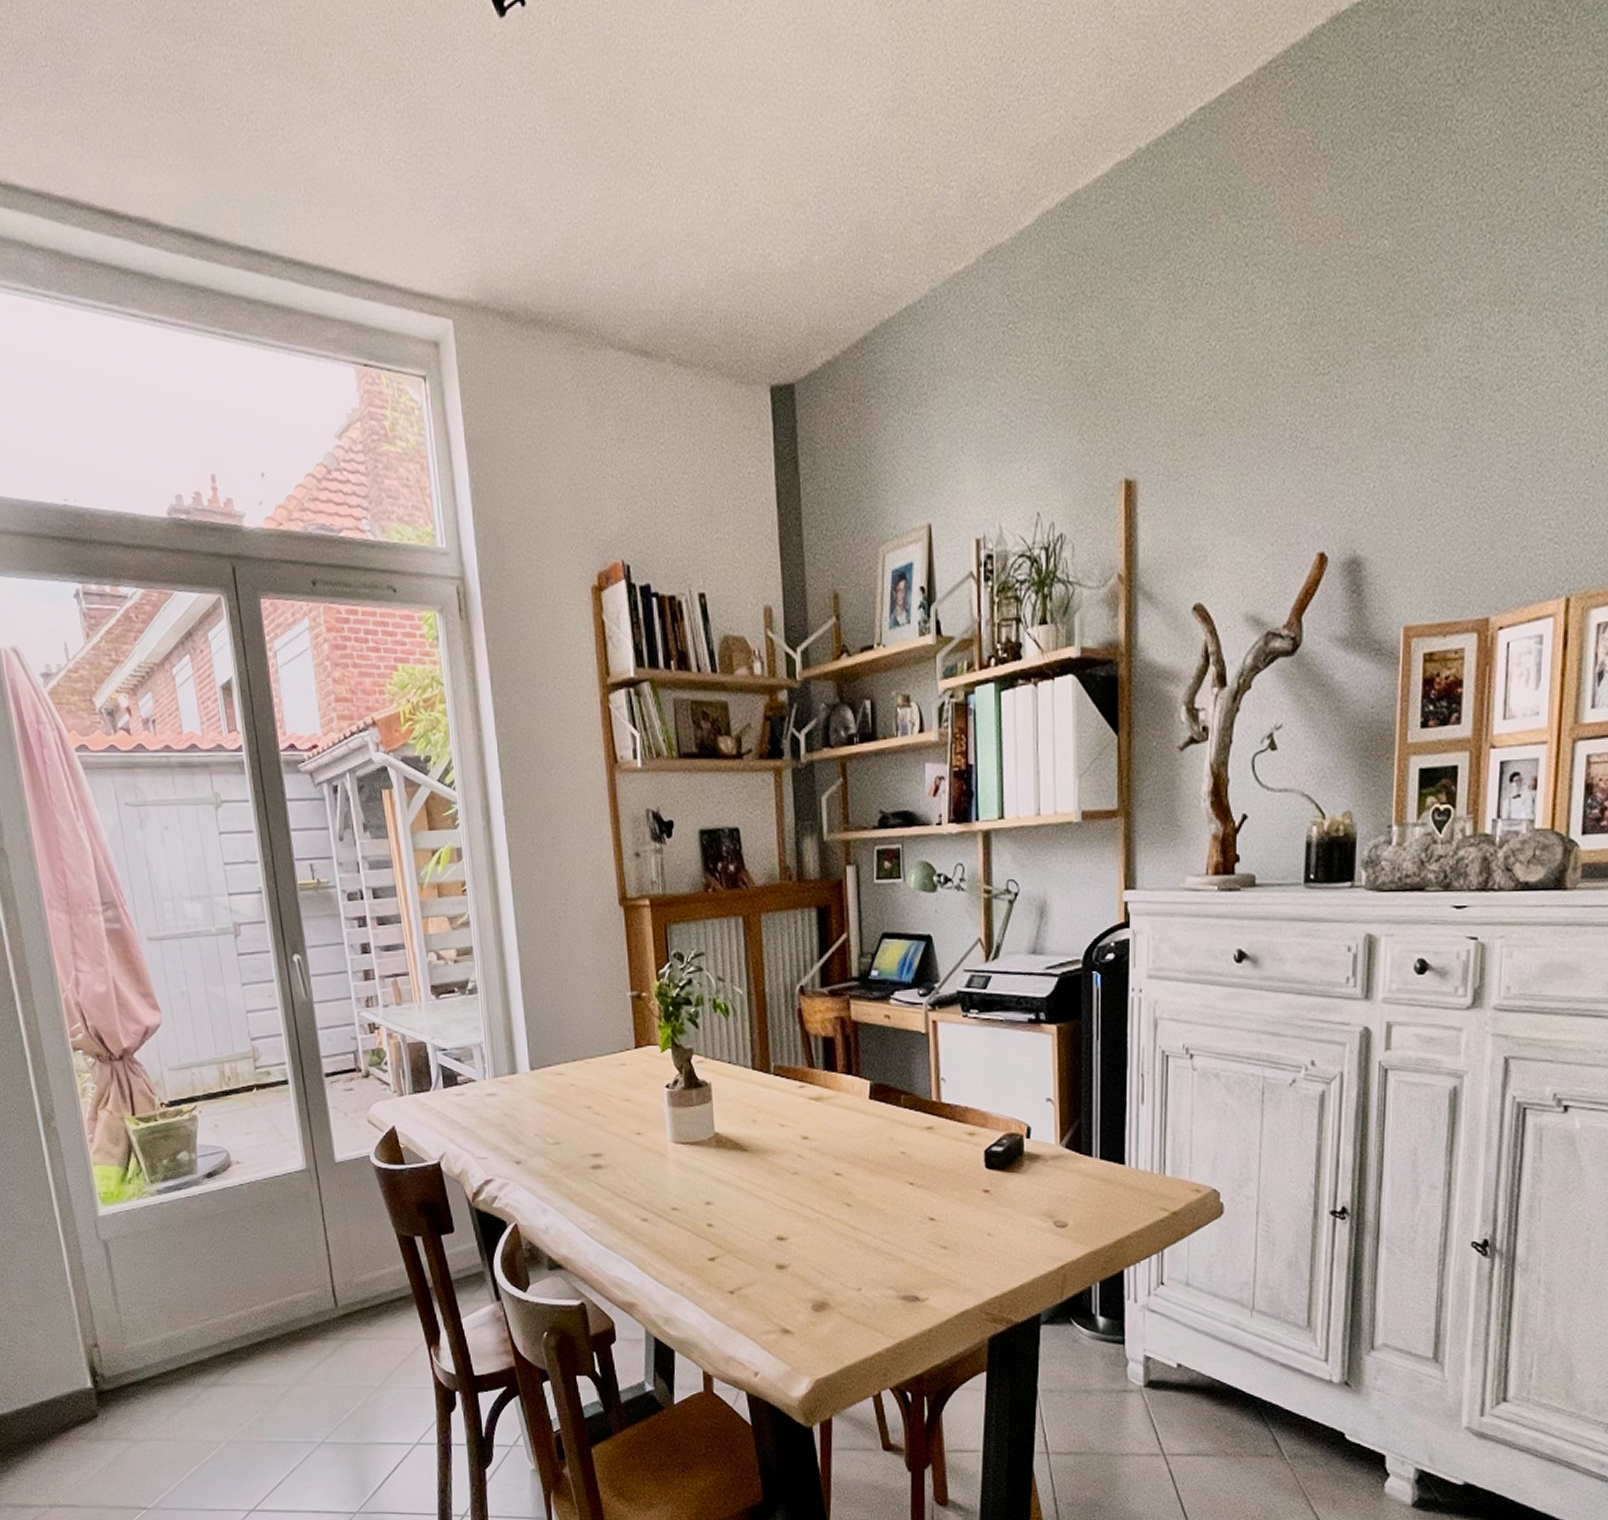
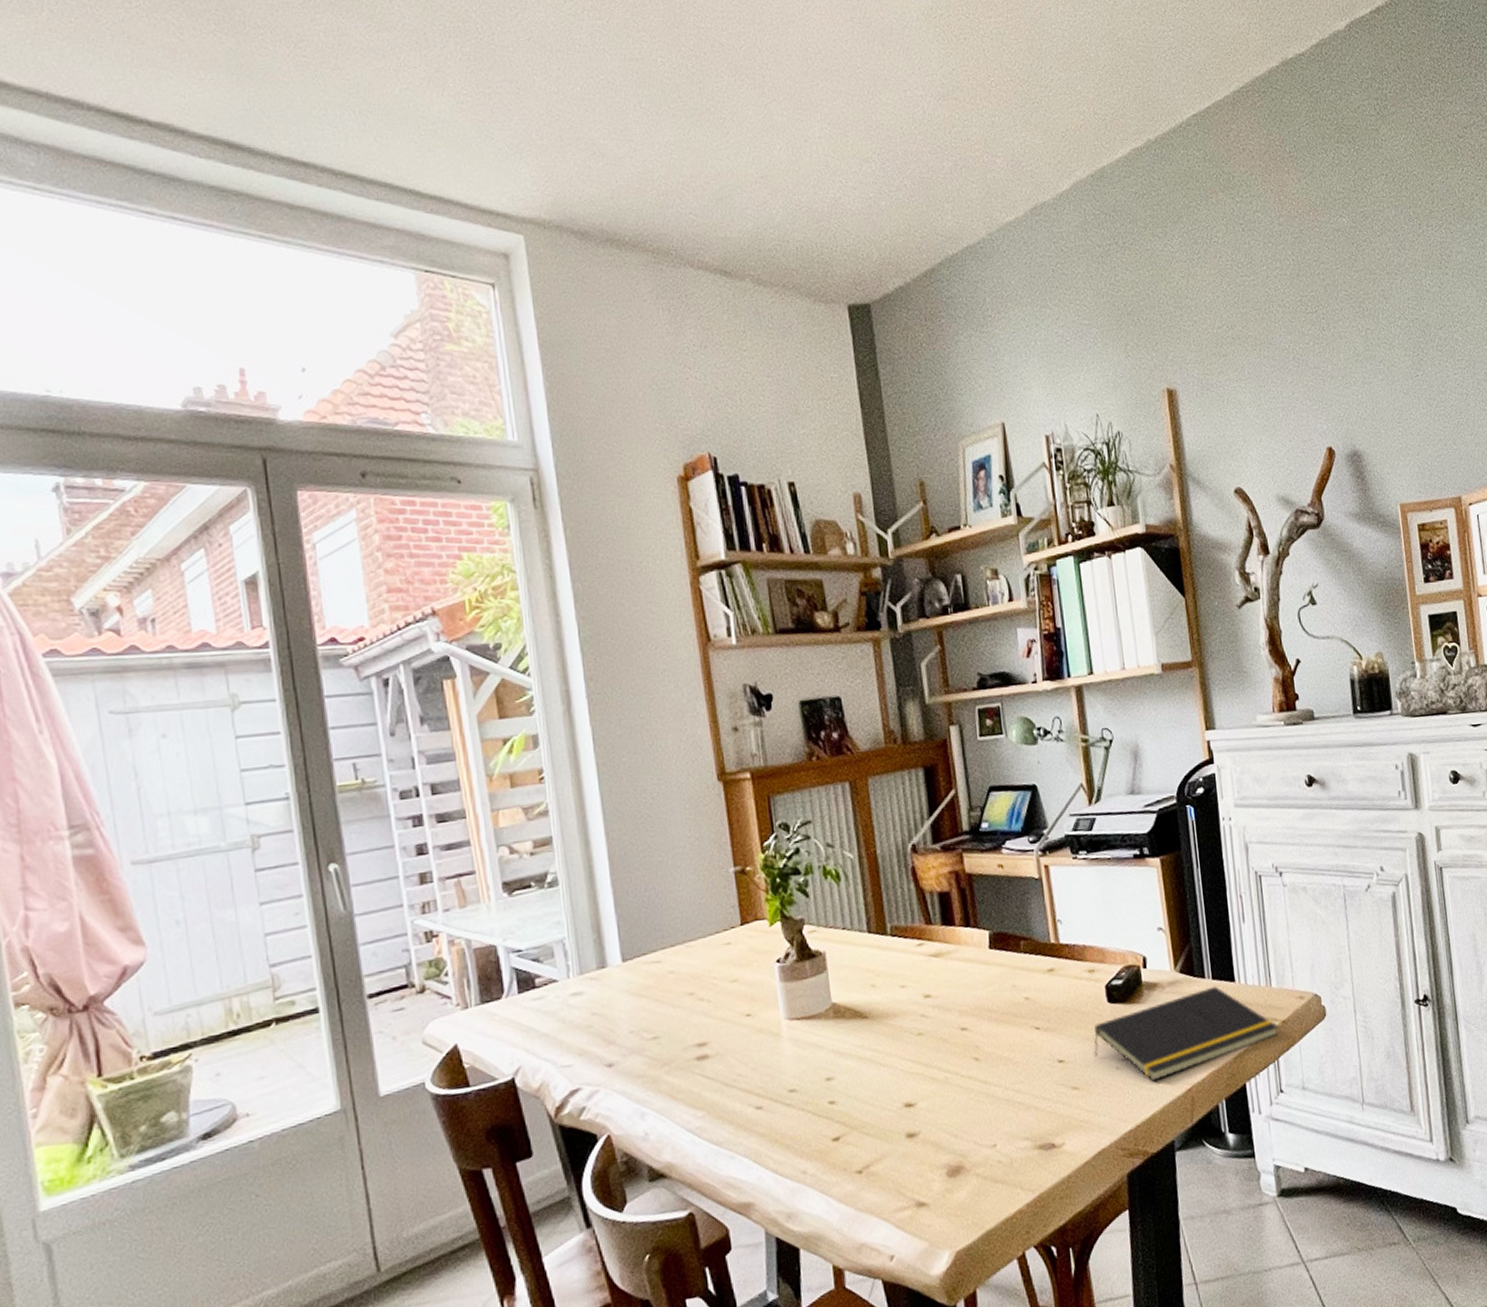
notepad: none [967,1166,1168,1253] -> present [1094,986,1279,1082]

